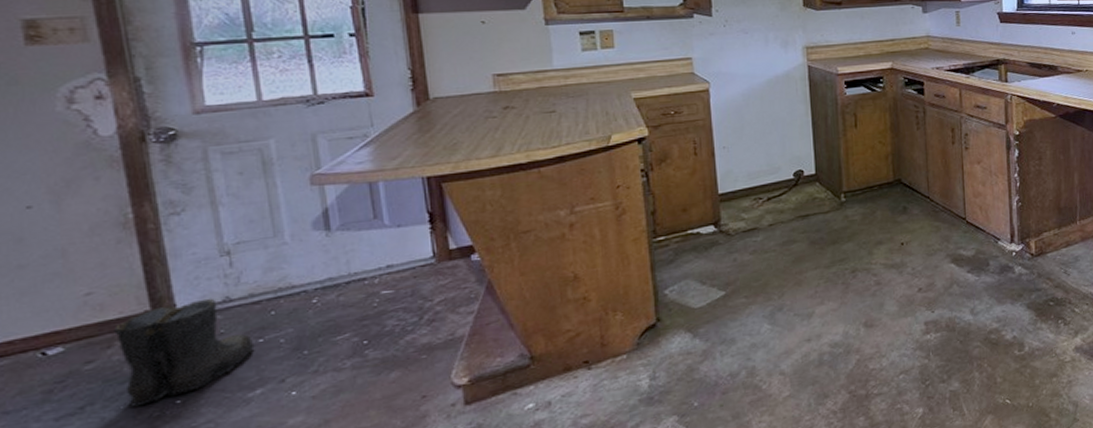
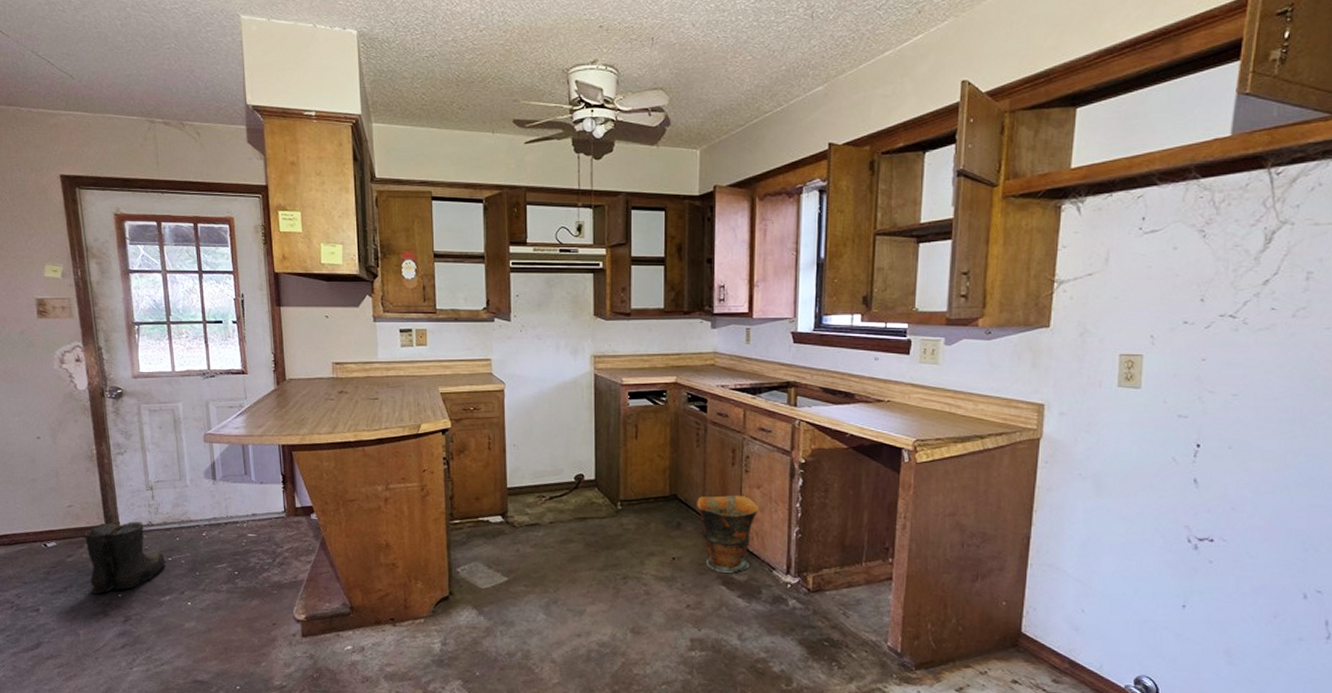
bucket: none [921,172,982,251] -> present [697,495,760,573]

